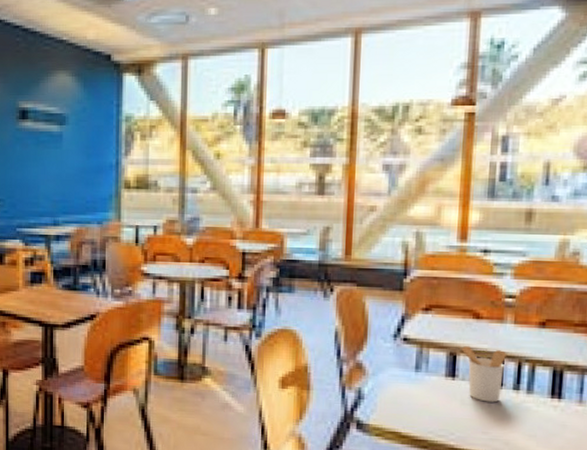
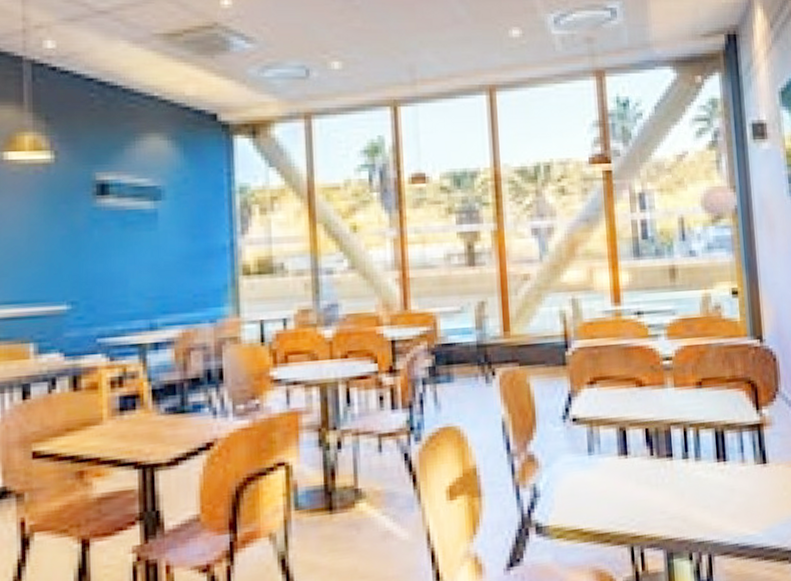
utensil holder: present [458,346,506,403] -> none [626,418,672,478]

